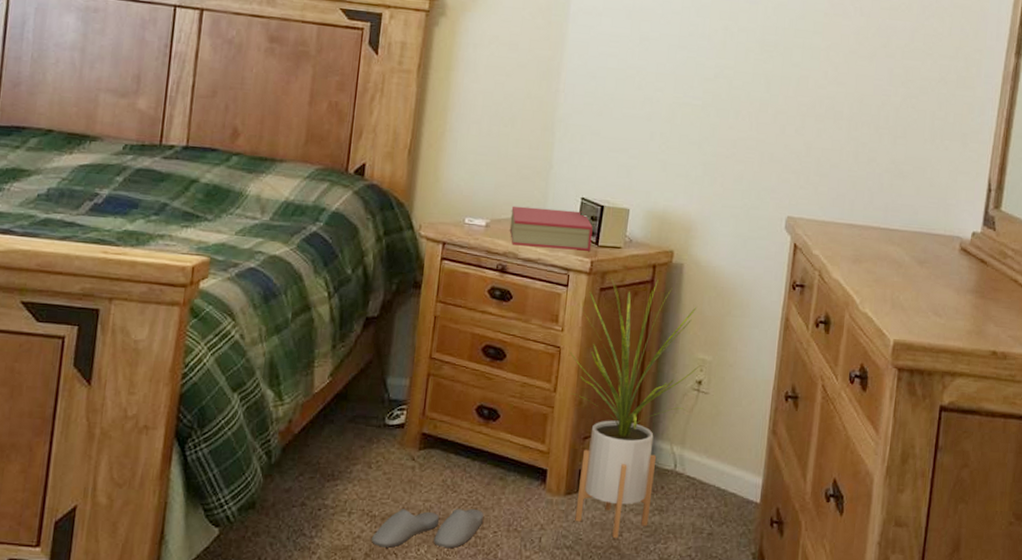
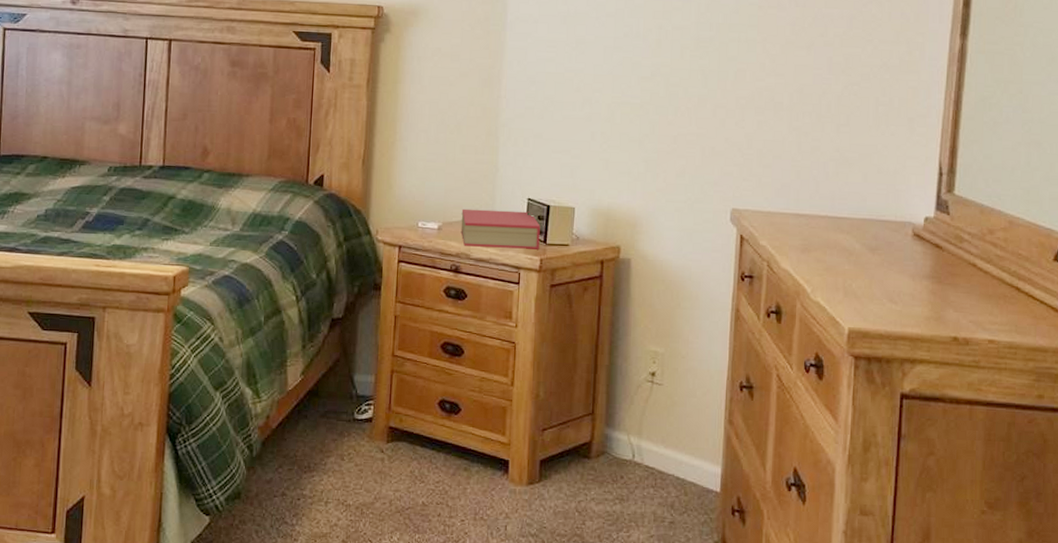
slippers: present [372,509,484,548] -> none [348,498,451,535]
house plant: present [568,277,698,539] -> none [523,274,651,527]

